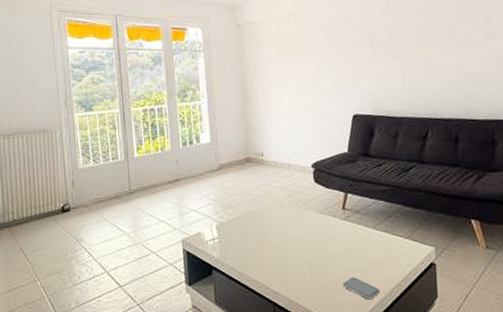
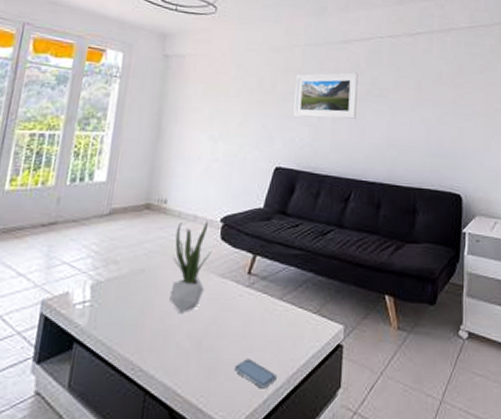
potted plant: none [275,167,309,243] -> present [169,220,212,313]
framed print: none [361,14,425,66] -> present [293,72,358,119]

